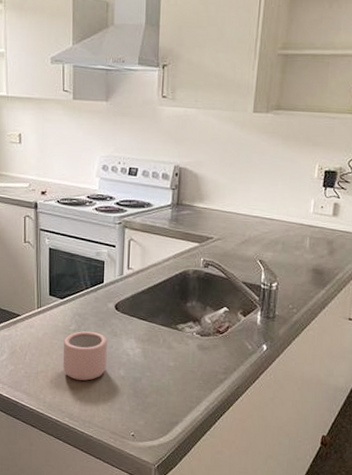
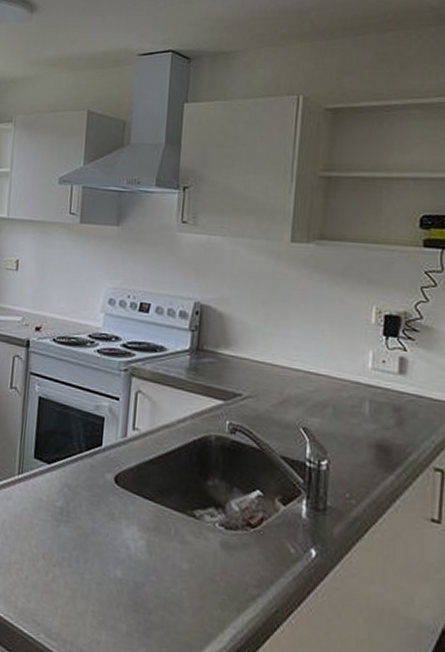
mug: present [63,331,107,381] -> none [43,509,103,581]

